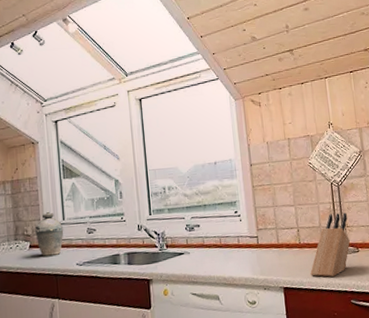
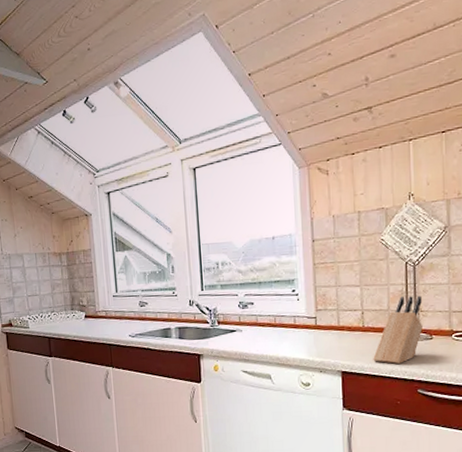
kettle: present [35,211,64,257] -> none [90,283,117,327]

